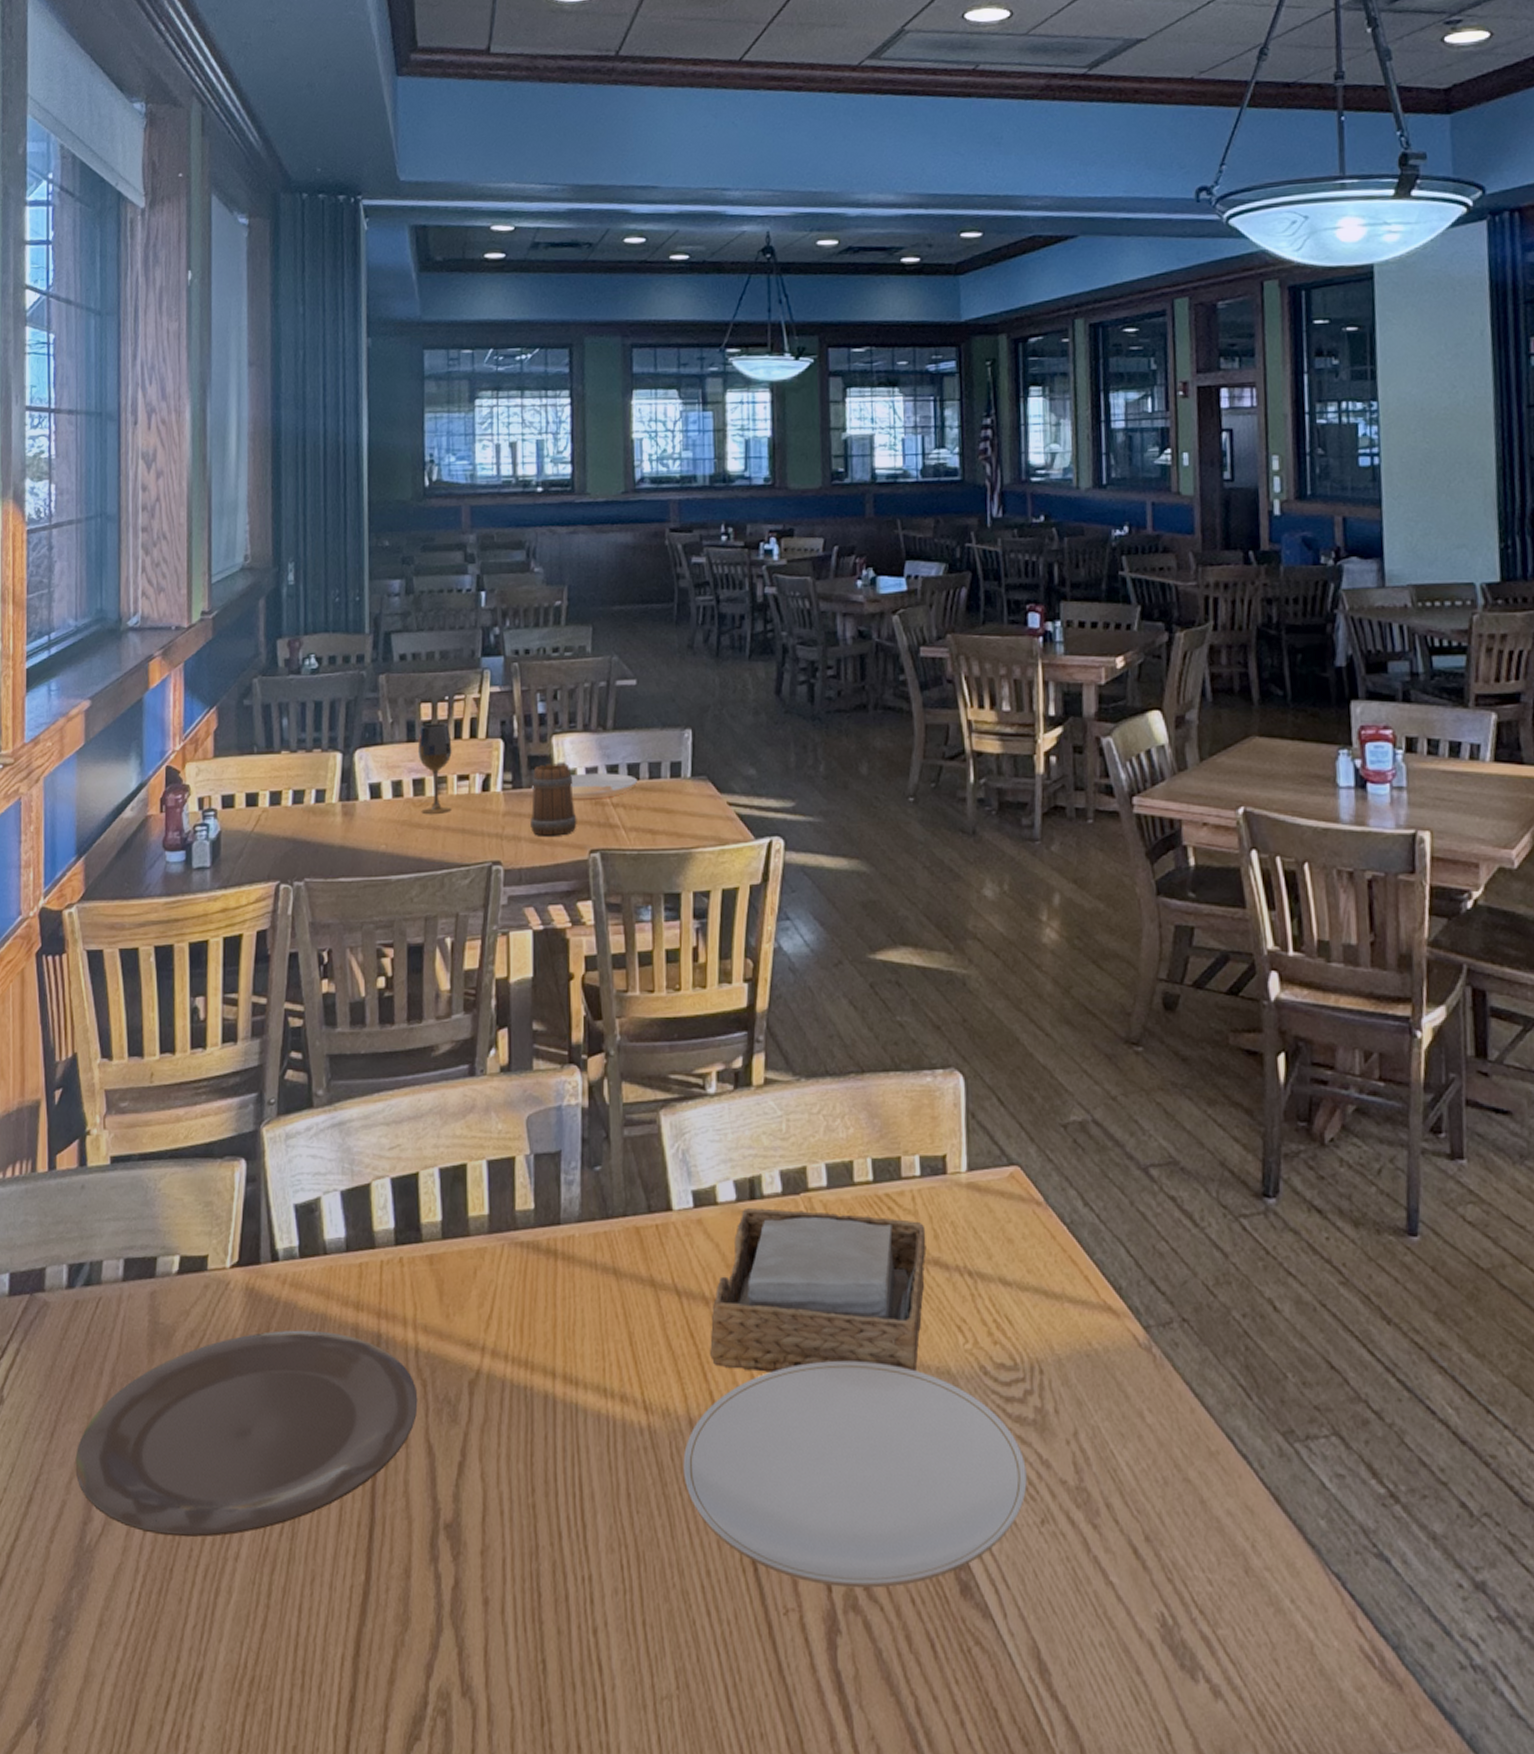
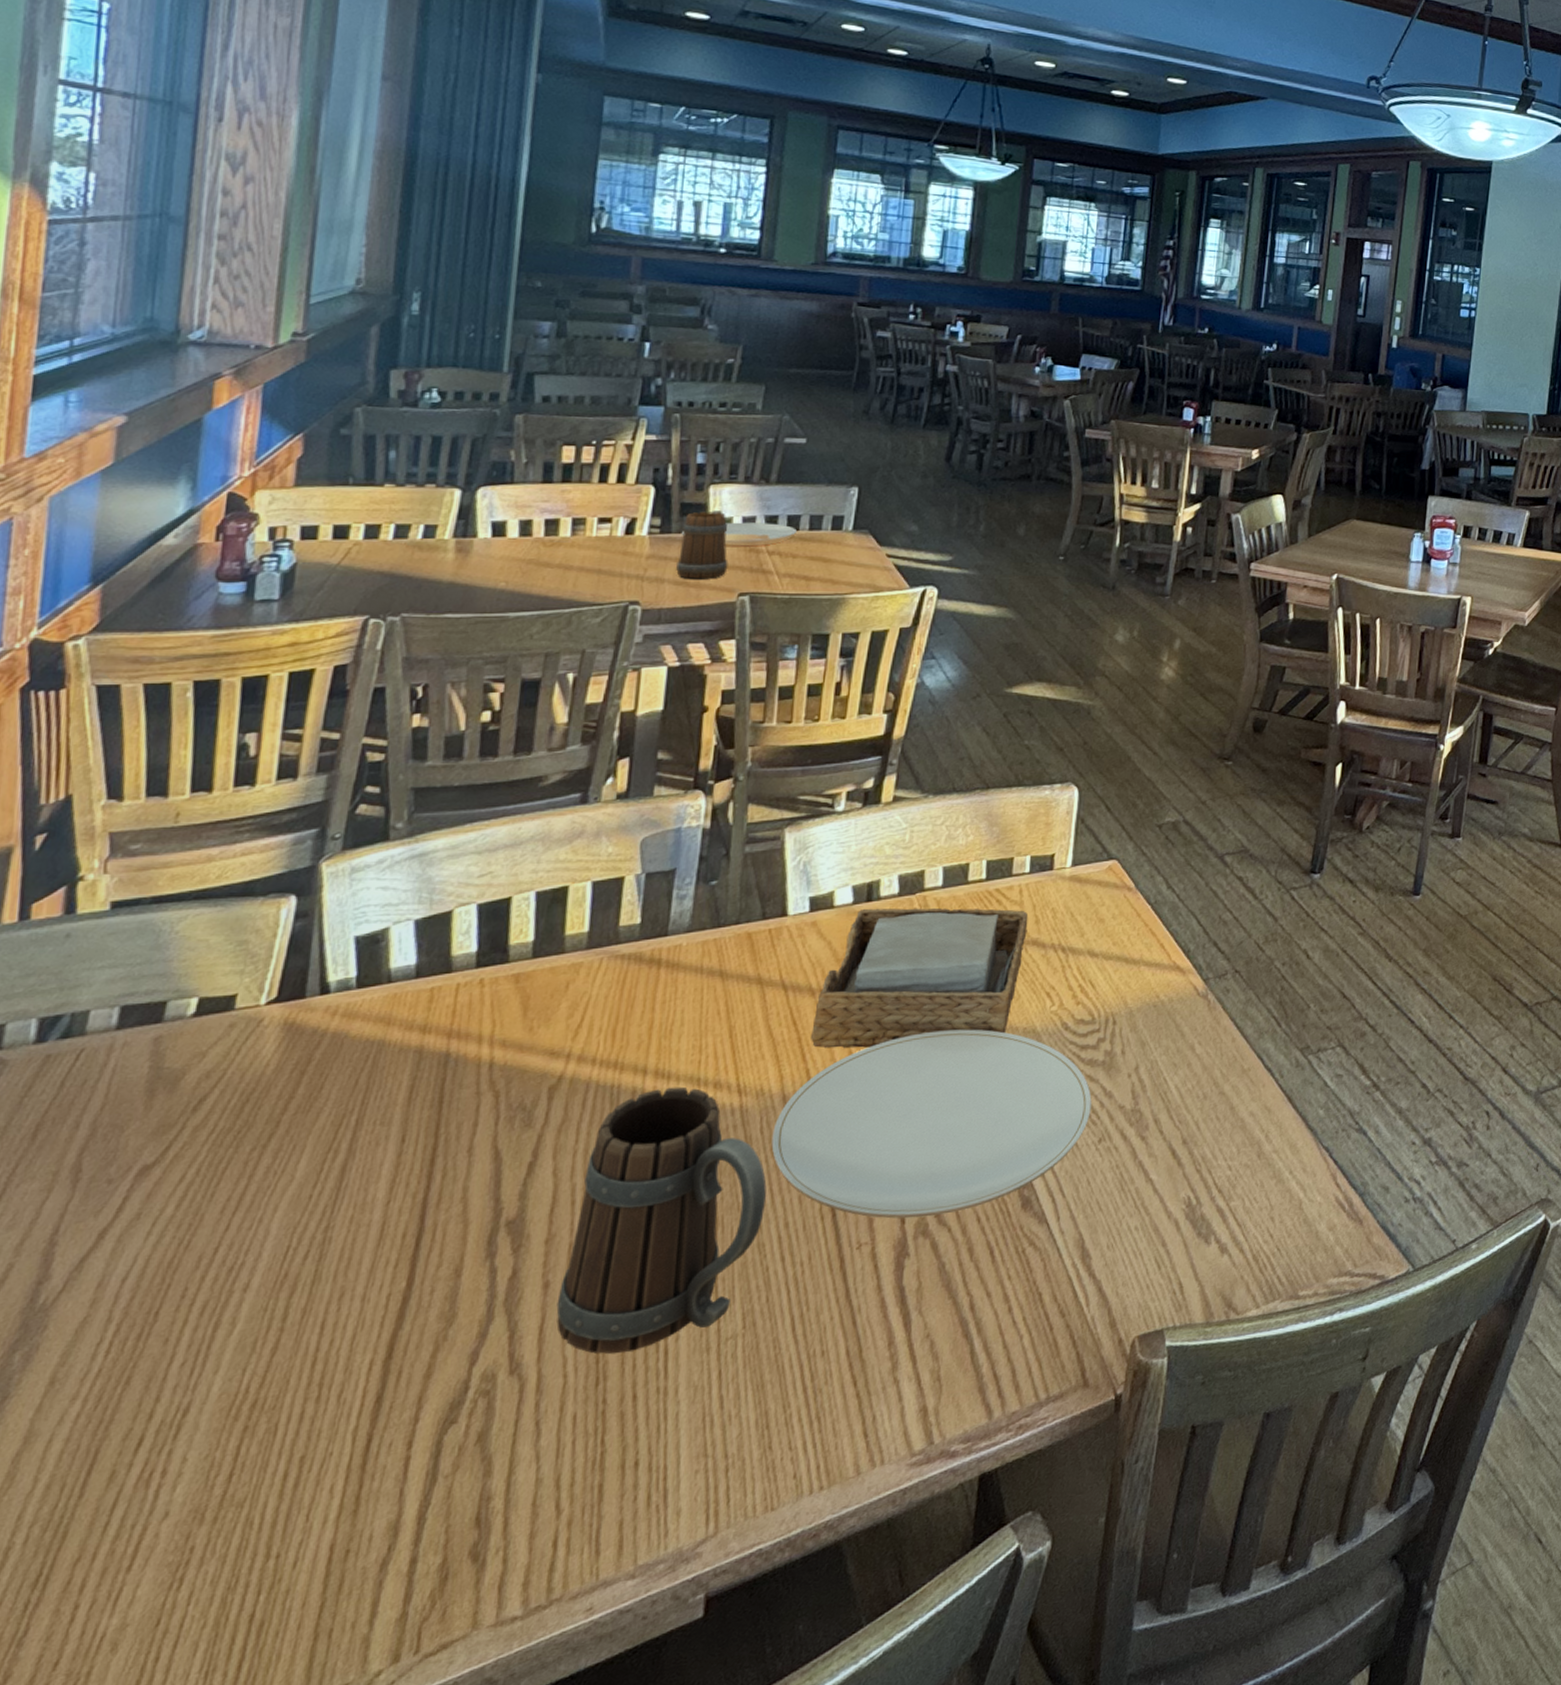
plate: present [75,1330,418,1538] -> none [30,1057,488,1281]
wine glass: present [417,724,452,815] -> none [551,466,595,555]
beer mug: none [497,1395,684,1694] -> present [556,1086,767,1354]

